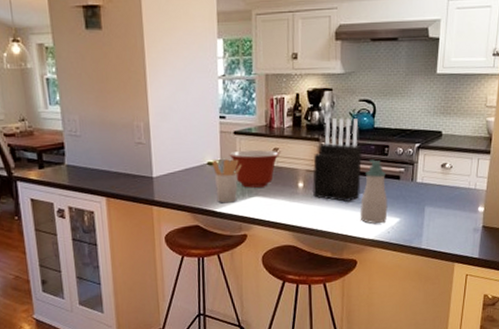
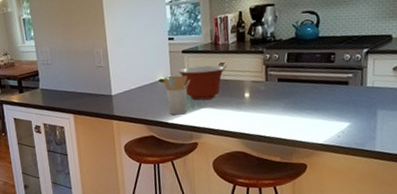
knife block: present [313,117,363,203] -> none [258,29,308,110]
soap bottle: present [360,160,388,224] -> none [307,67,337,129]

